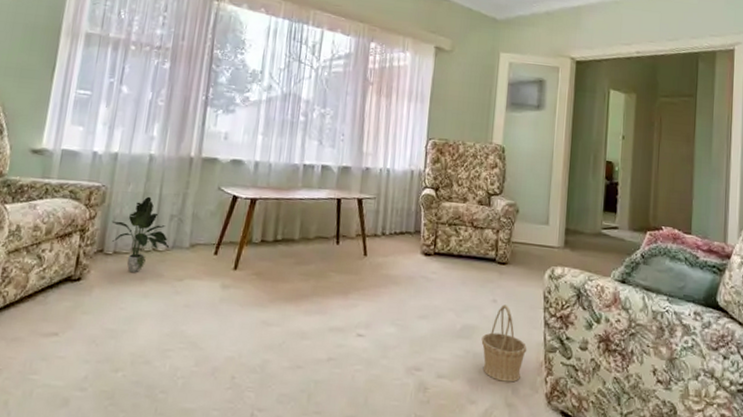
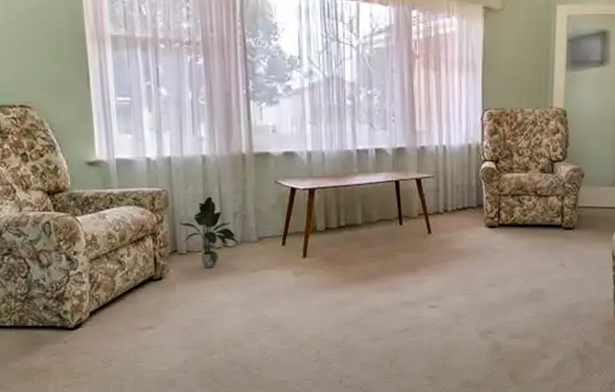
basket: present [481,304,527,382] -> none [551,267,597,337]

